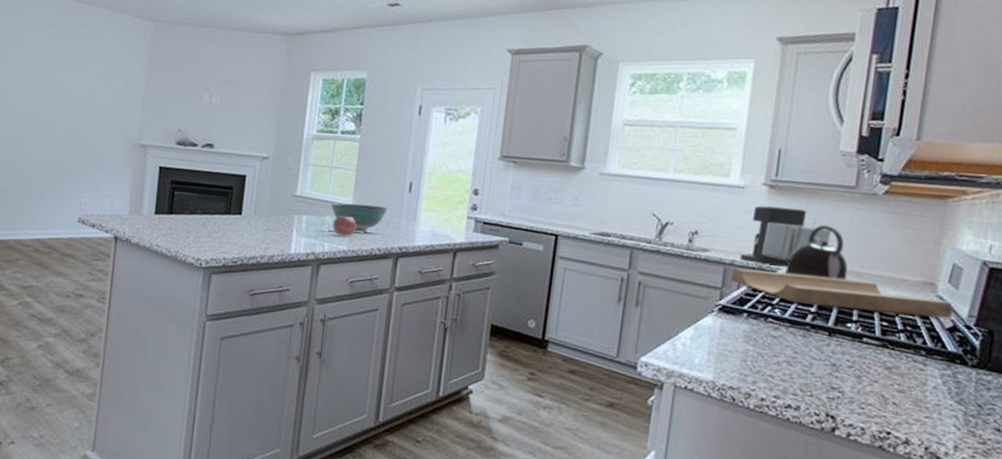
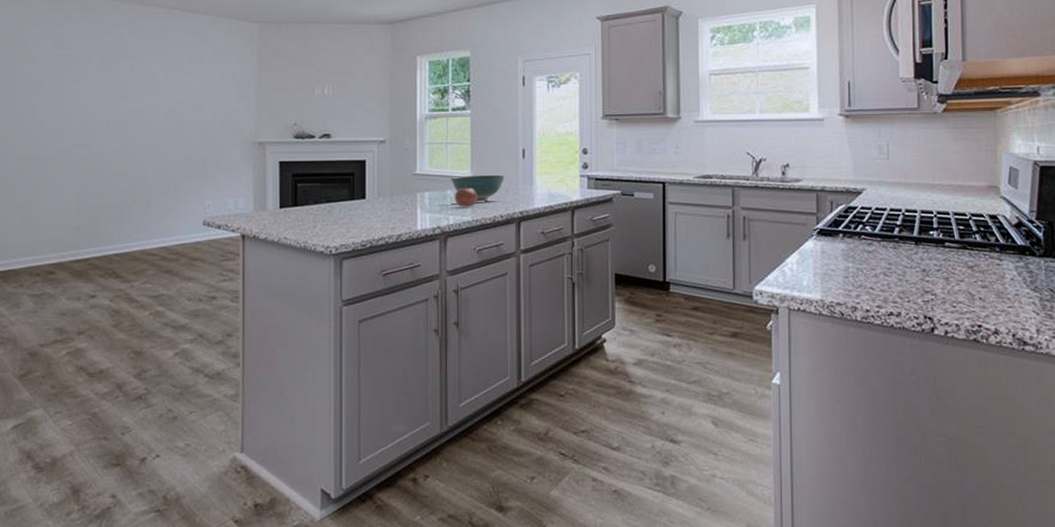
cutting board: present [731,268,955,319] -> none [824,192,1017,218]
coffee maker: present [739,206,806,267] -> none [828,133,880,188]
toaster: present [762,222,832,262] -> none [847,147,904,182]
kettle: present [784,224,848,280] -> none [869,145,923,193]

